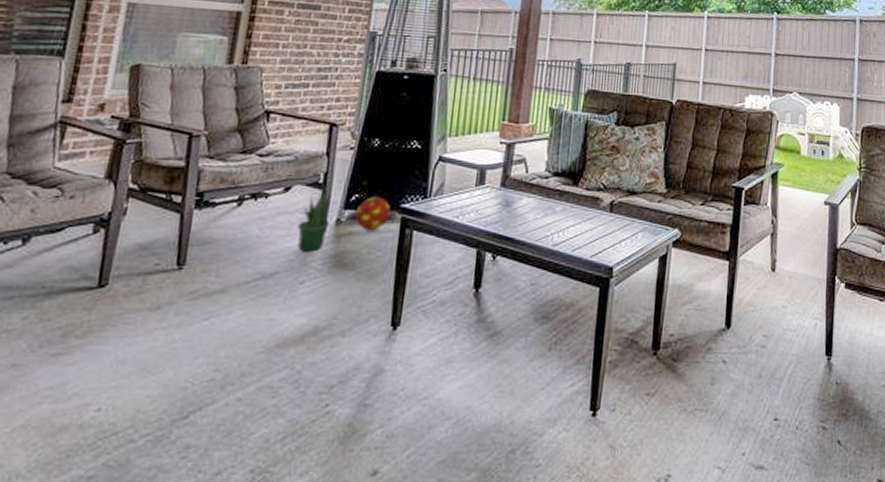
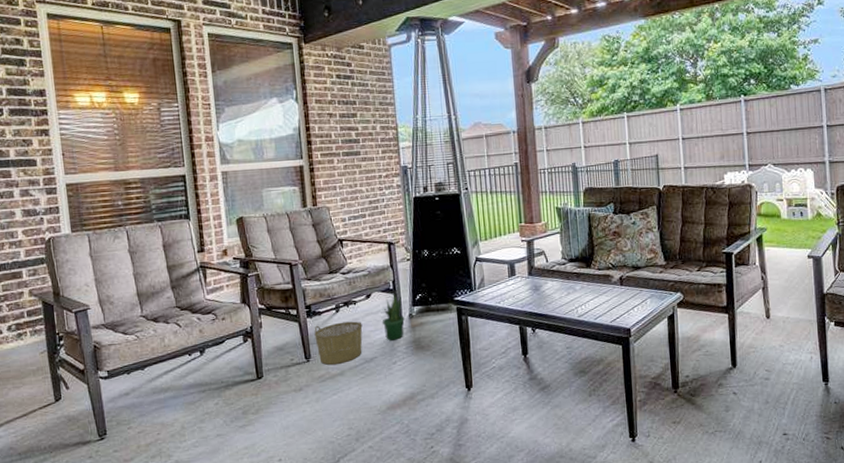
basket: none [197,219,270,277] -> present [314,321,363,365]
ball: present [354,197,391,231] -> none [422,294,448,321]

